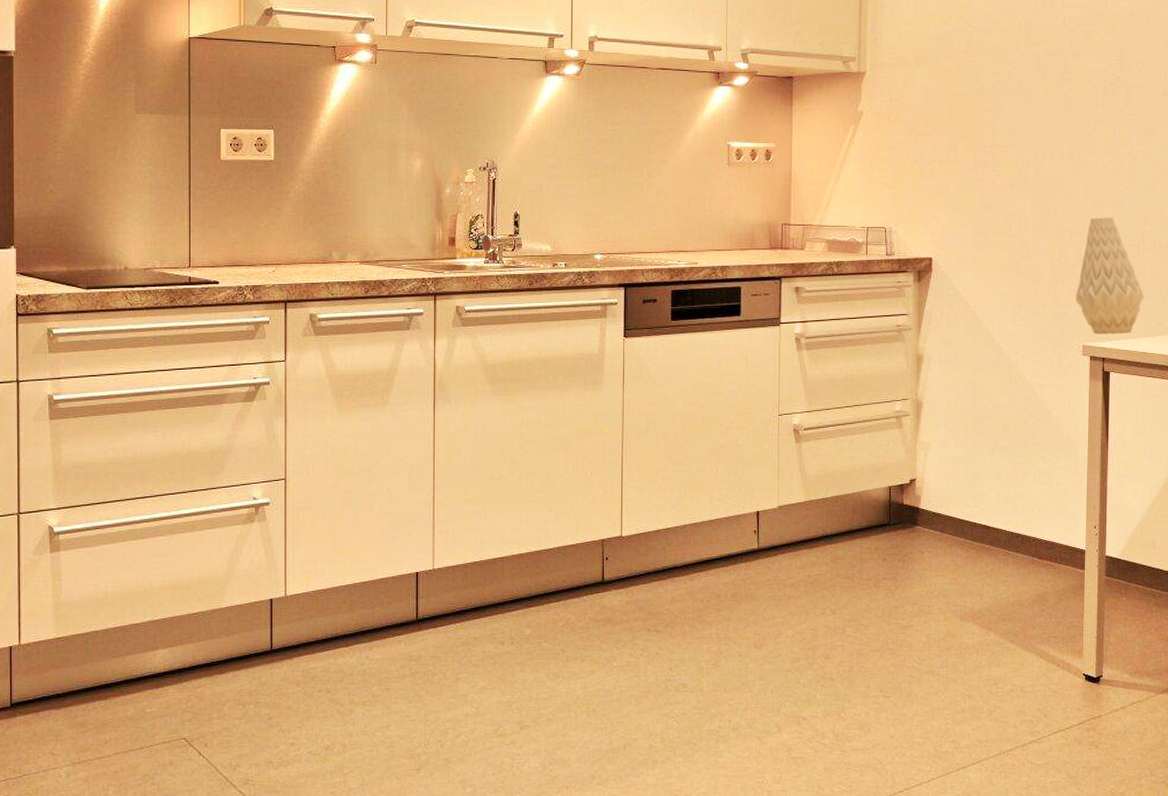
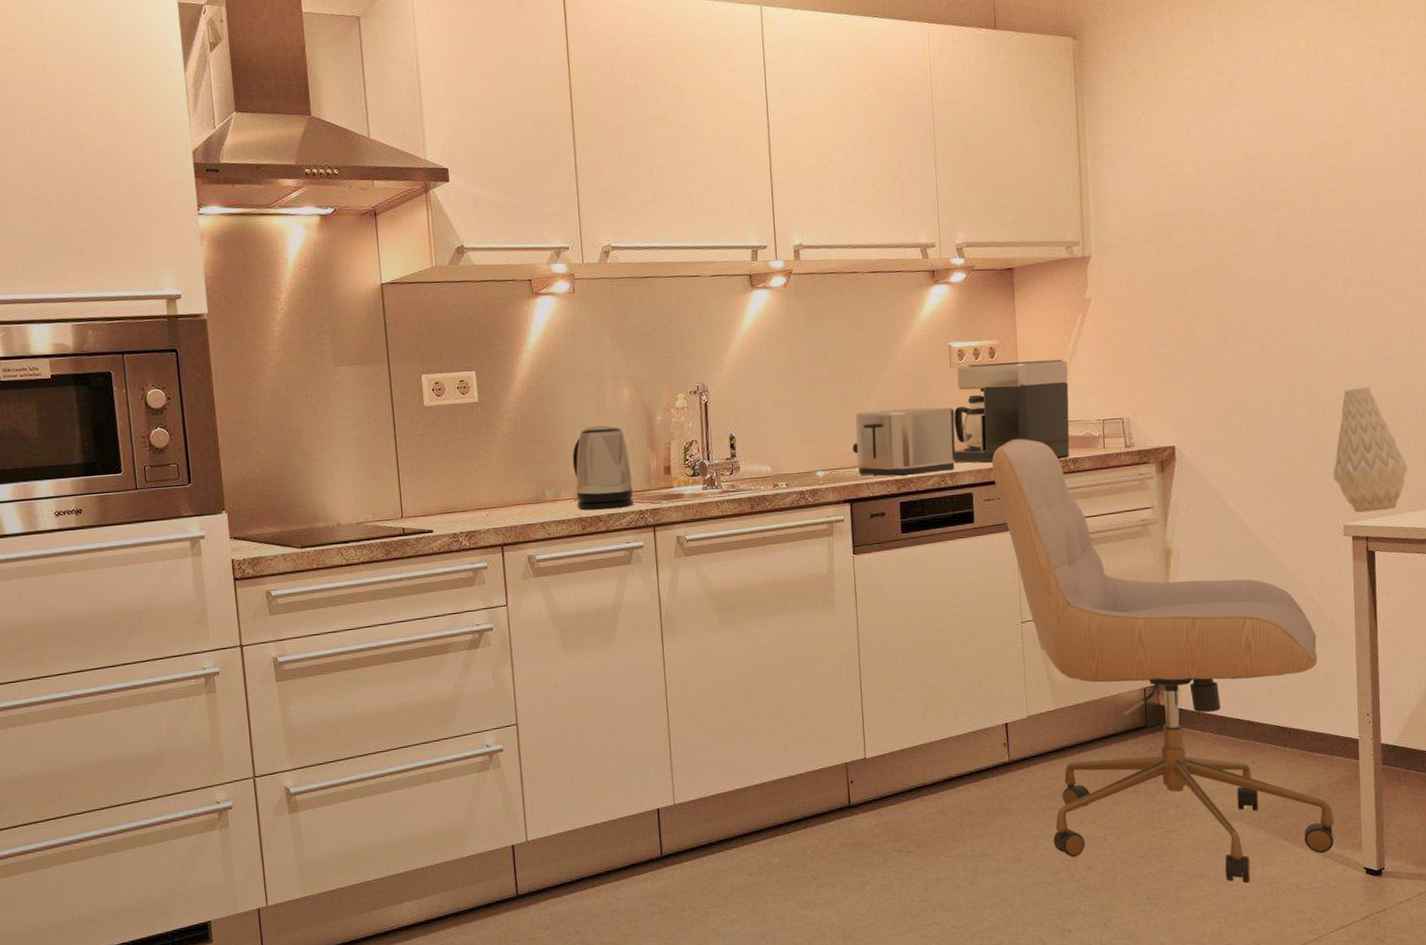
kettle: none [361,193,417,275] -> present [572,425,634,511]
toaster: none [631,201,729,266] -> present [852,407,956,477]
coffee maker: none [726,165,837,262] -> present [954,359,1070,464]
chair: none [761,238,1059,682] -> present [992,438,1335,883]

